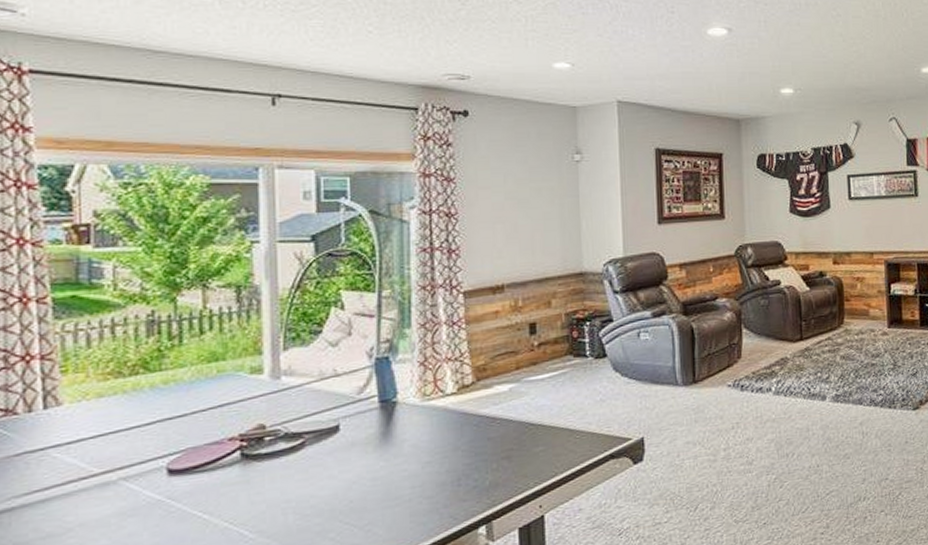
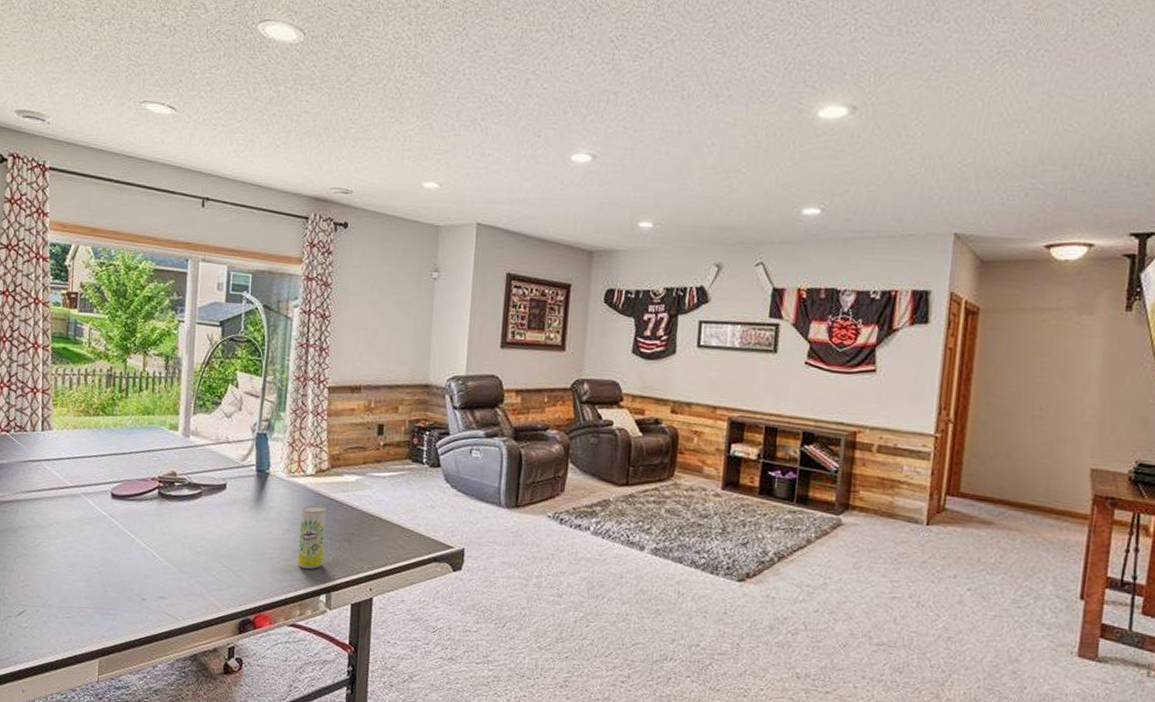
beverage can: none [444,426,478,502] -> present [298,505,326,569]

